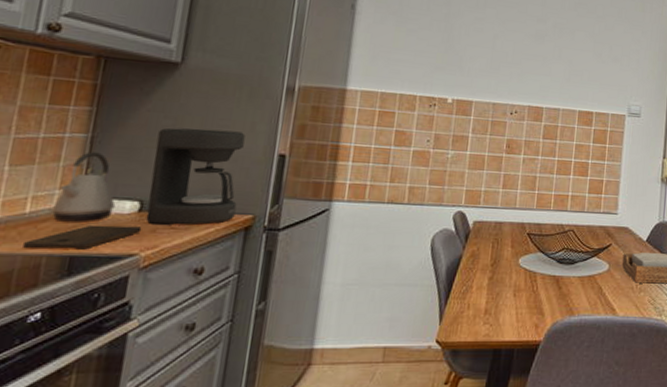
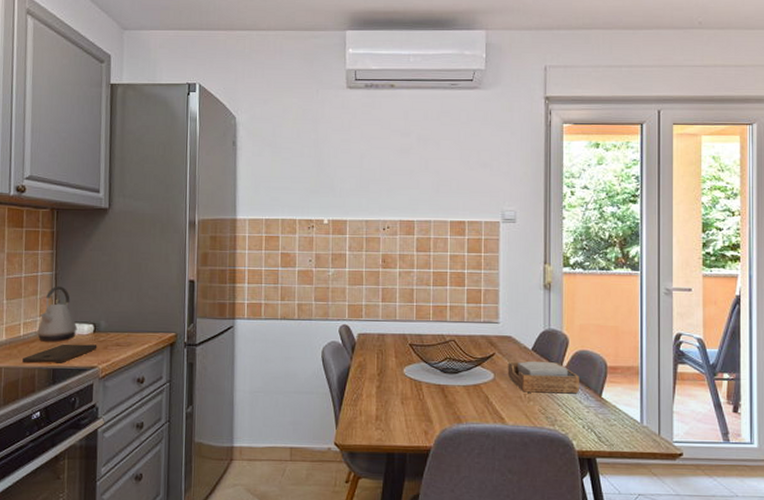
coffee maker: present [145,128,245,226] -> none [99,262,162,343]

